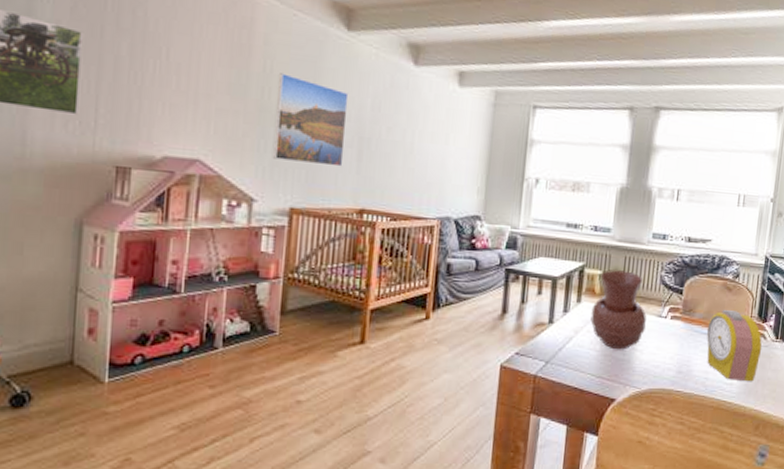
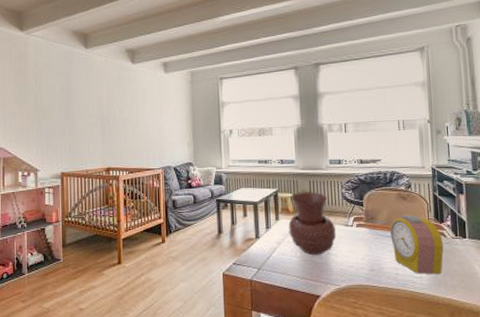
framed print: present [272,73,349,167] -> none [45,83,92,141]

